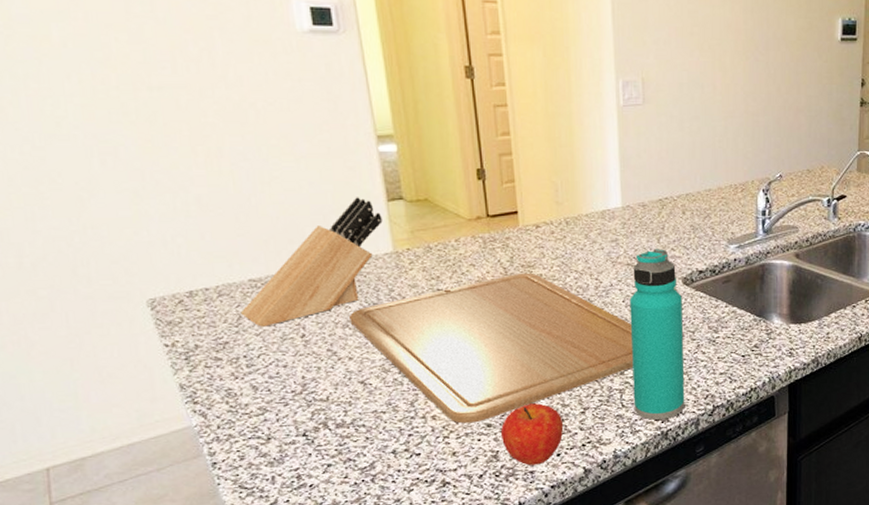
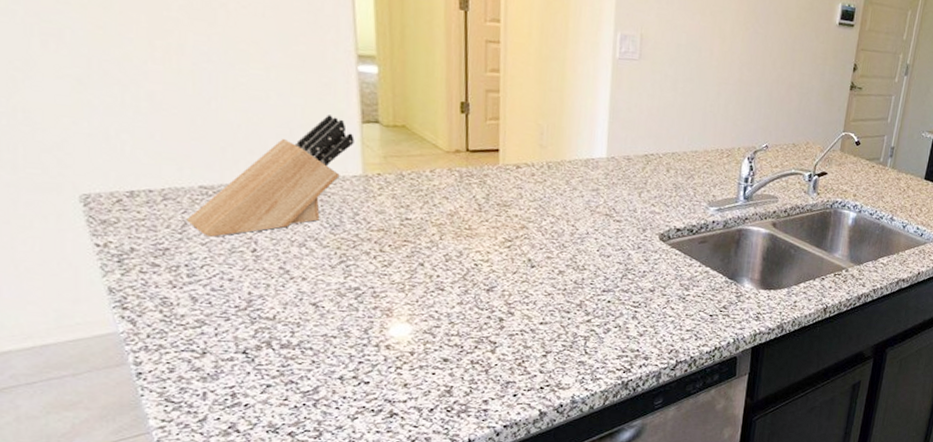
chopping board: present [350,272,634,424] -> none [307,211,604,356]
fruit: present [500,403,564,466] -> none [456,342,524,404]
water bottle: present [629,249,685,420] -> none [596,202,657,370]

